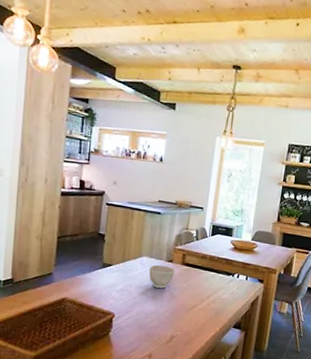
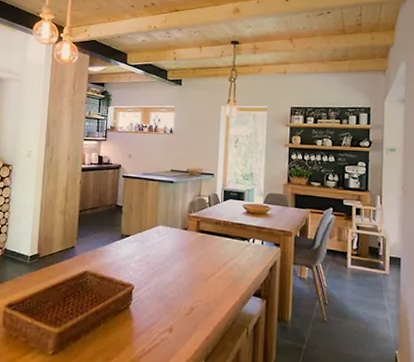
bowl: present [149,265,176,288] -> none [165,233,191,257]

